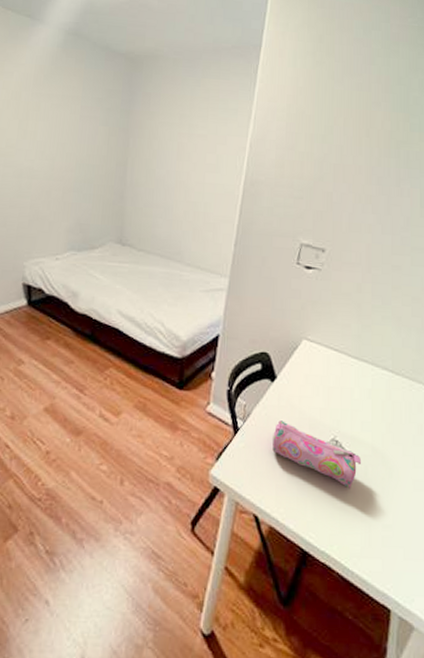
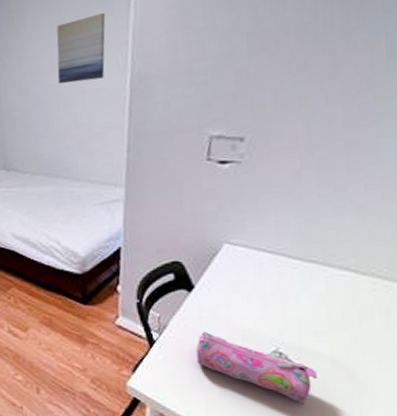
wall art: none [182,117,230,175] -> present [57,13,106,84]

